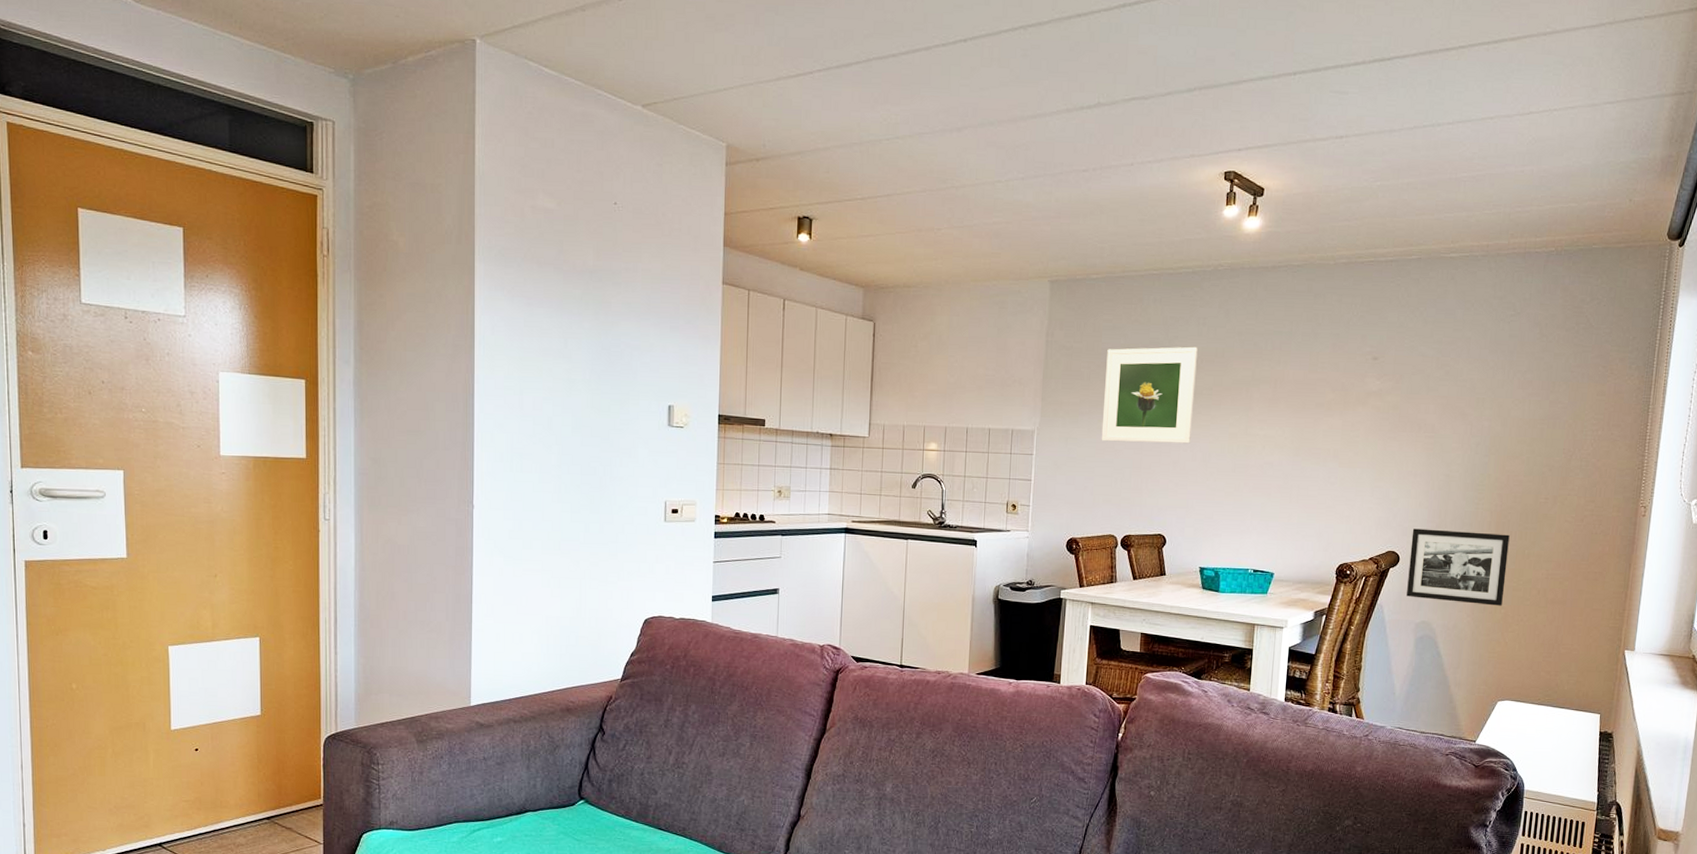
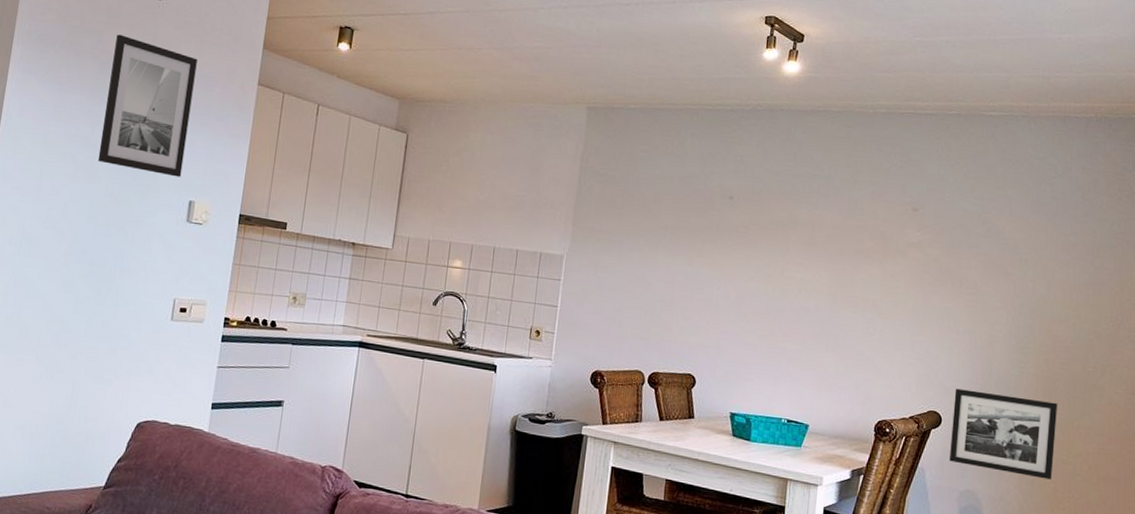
wall art: none [574,243,660,383] -> present [97,34,198,178]
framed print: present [1101,346,1198,444] -> none [632,179,734,282]

